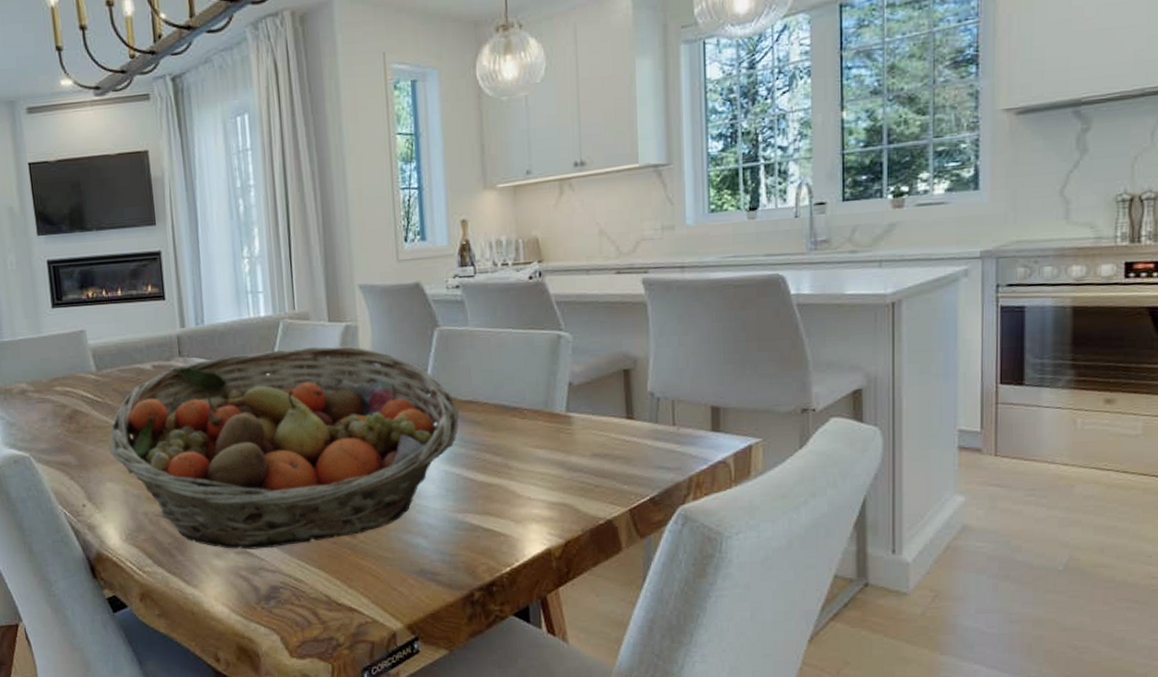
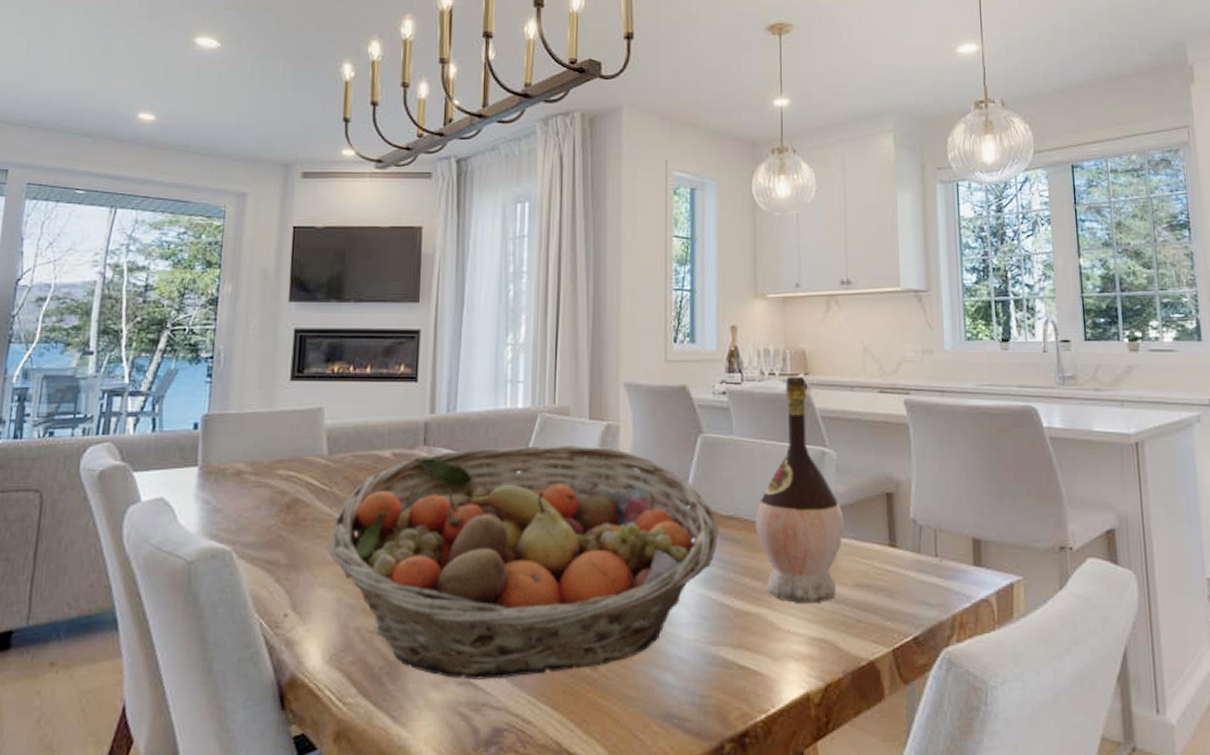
wine bottle: none [494,264,581,474] -> present [755,376,844,603]

